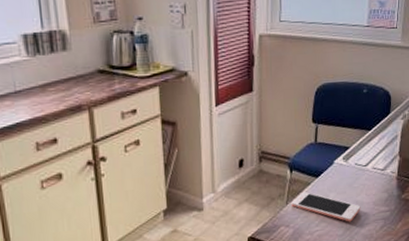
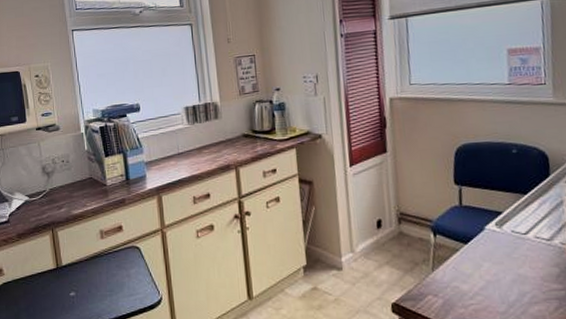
cell phone: present [291,192,361,222] -> none [438,259,525,298]

